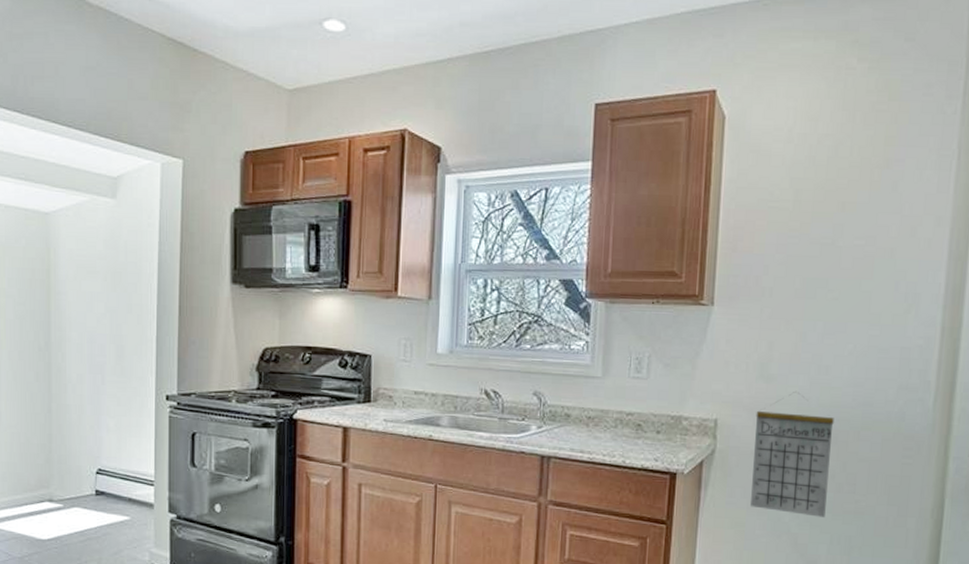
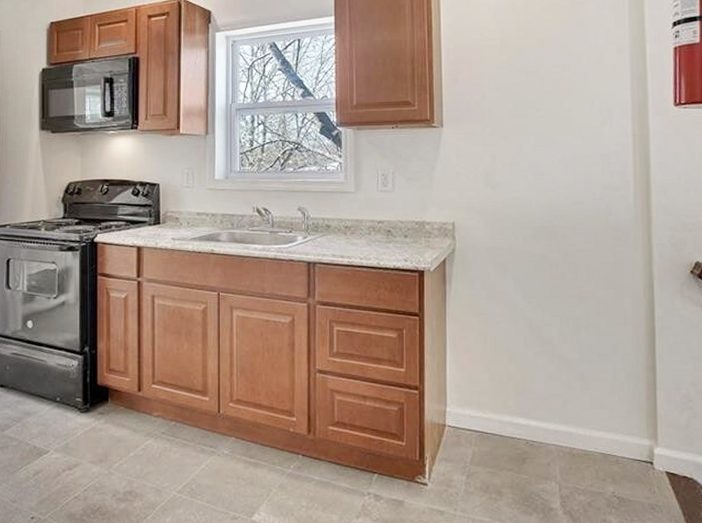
calendar: present [751,392,834,517] -> none [486,196,554,302]

